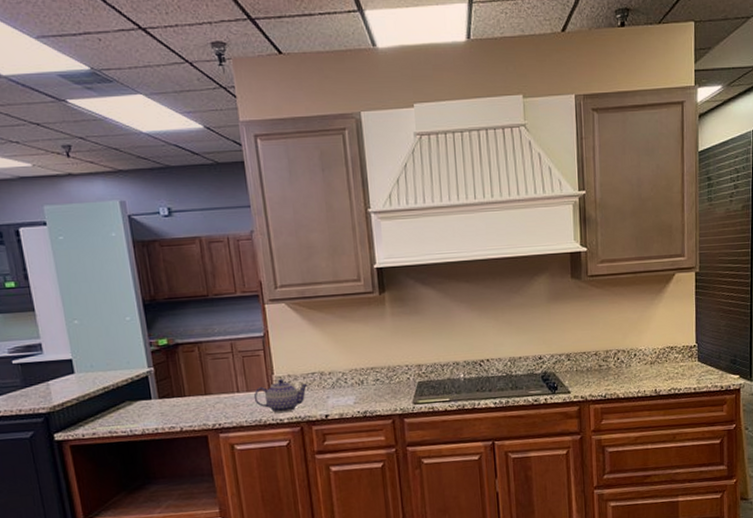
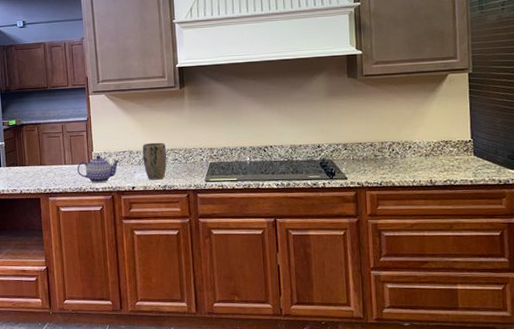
plant pot: none [335,360,367,406] -> present [142,142,167,180]

